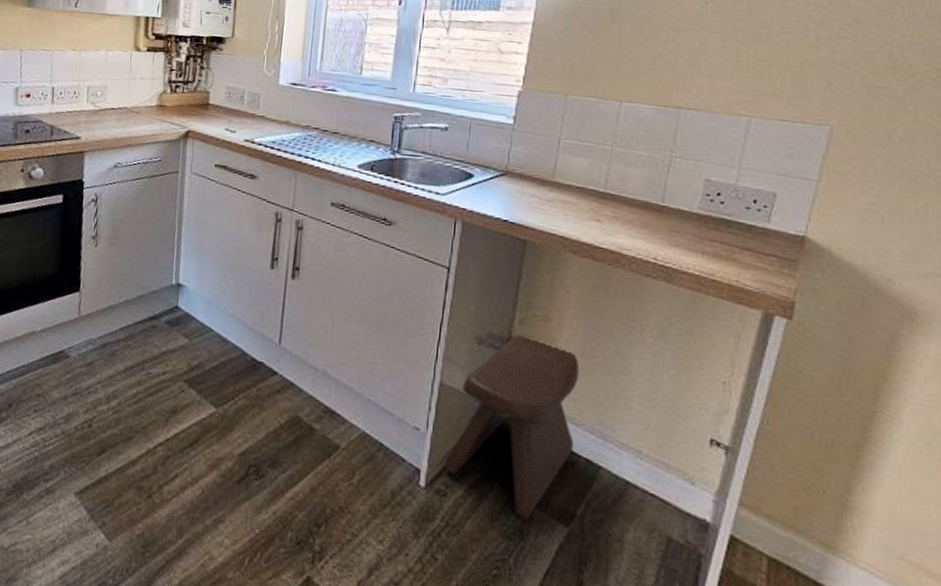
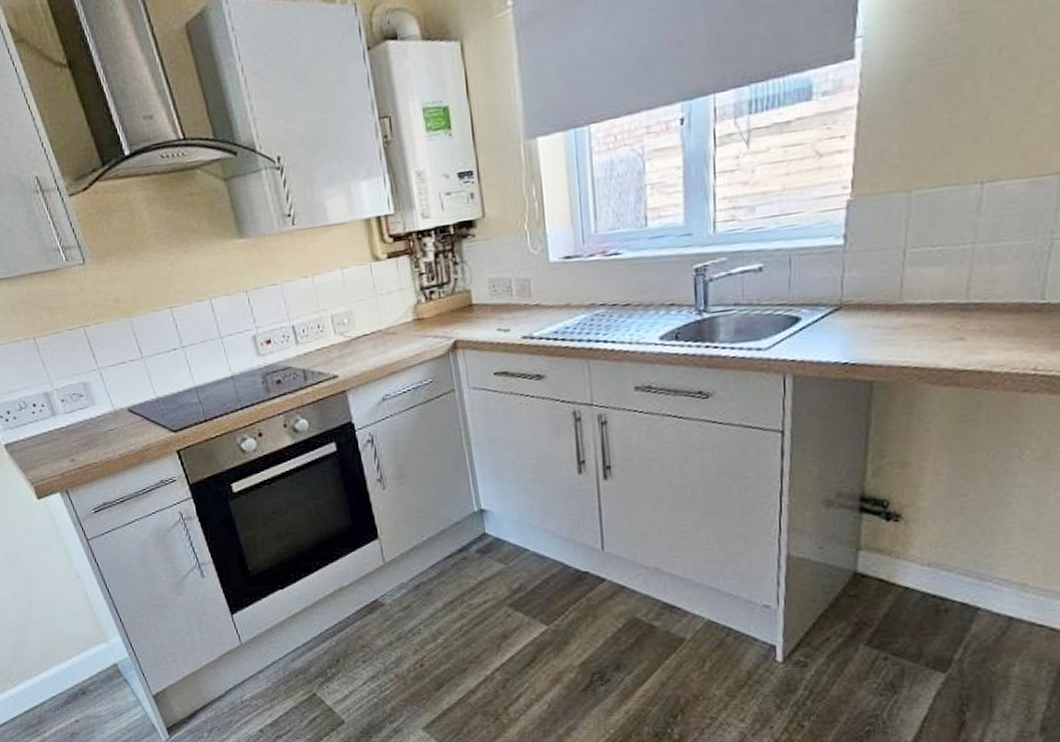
stool: present [446,335,580,520] -> none [803,486,948,674]

